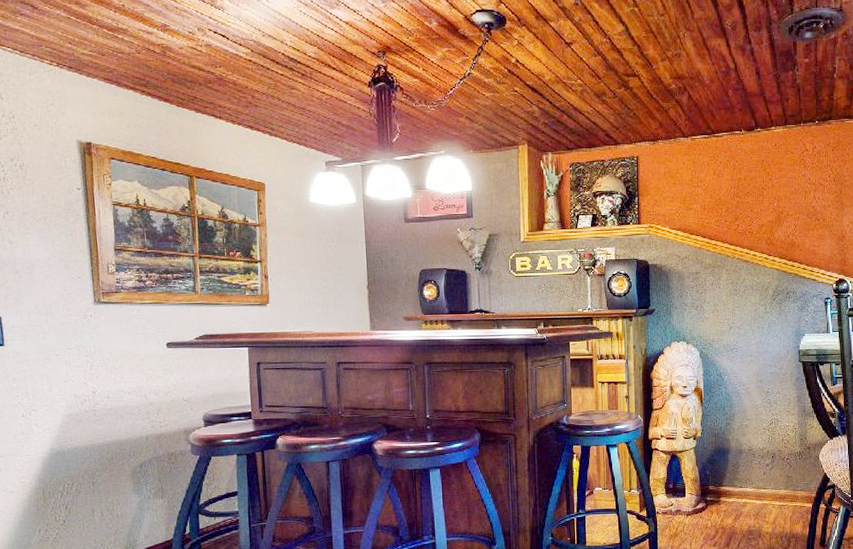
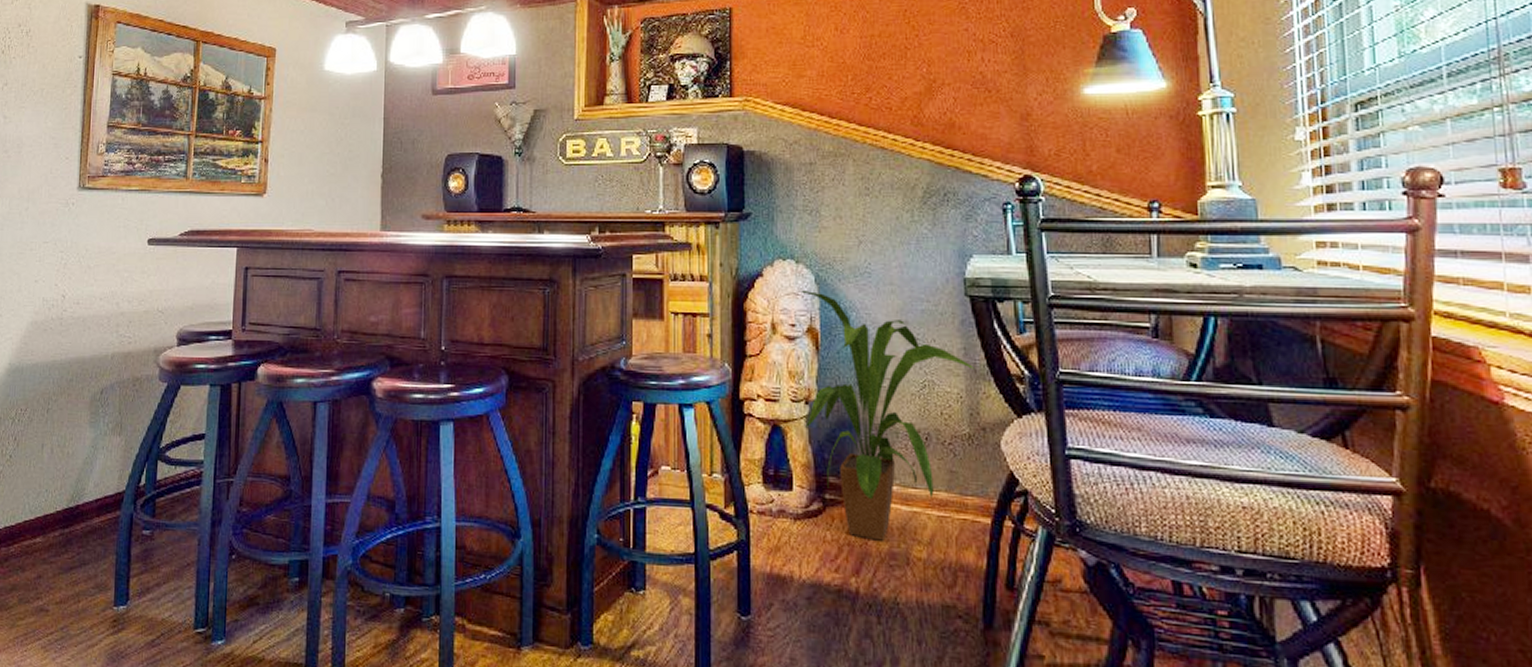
house plant: none [690,363,804,524] -> present [800,291,975,541]

